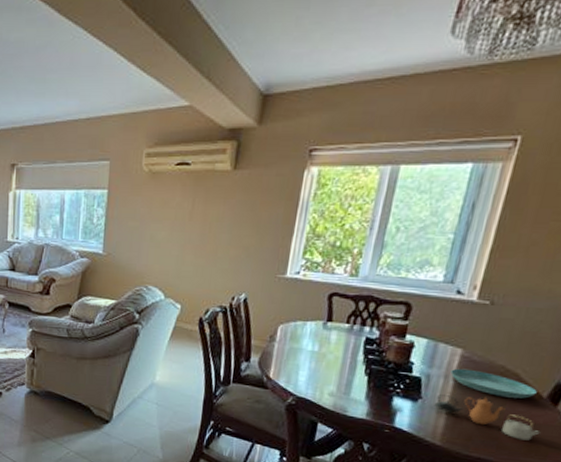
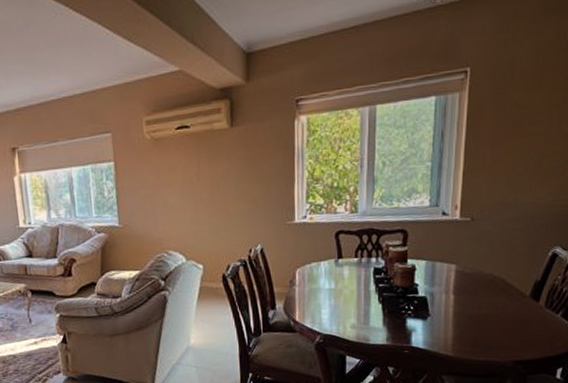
teapot: present [434,394,540,441] -> none [441,304,530,338]
saucer: present [450,368,537,399] -> none [450,281,521,302]

